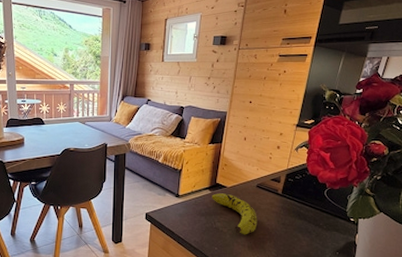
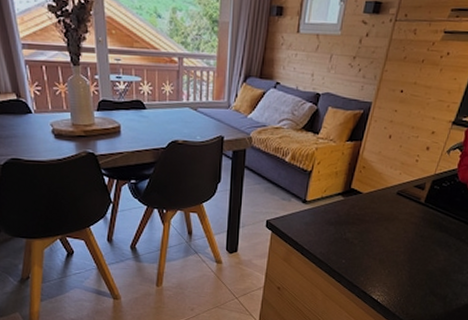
fruit: present [212,193,258,235] -> none [344,200,394,248]

